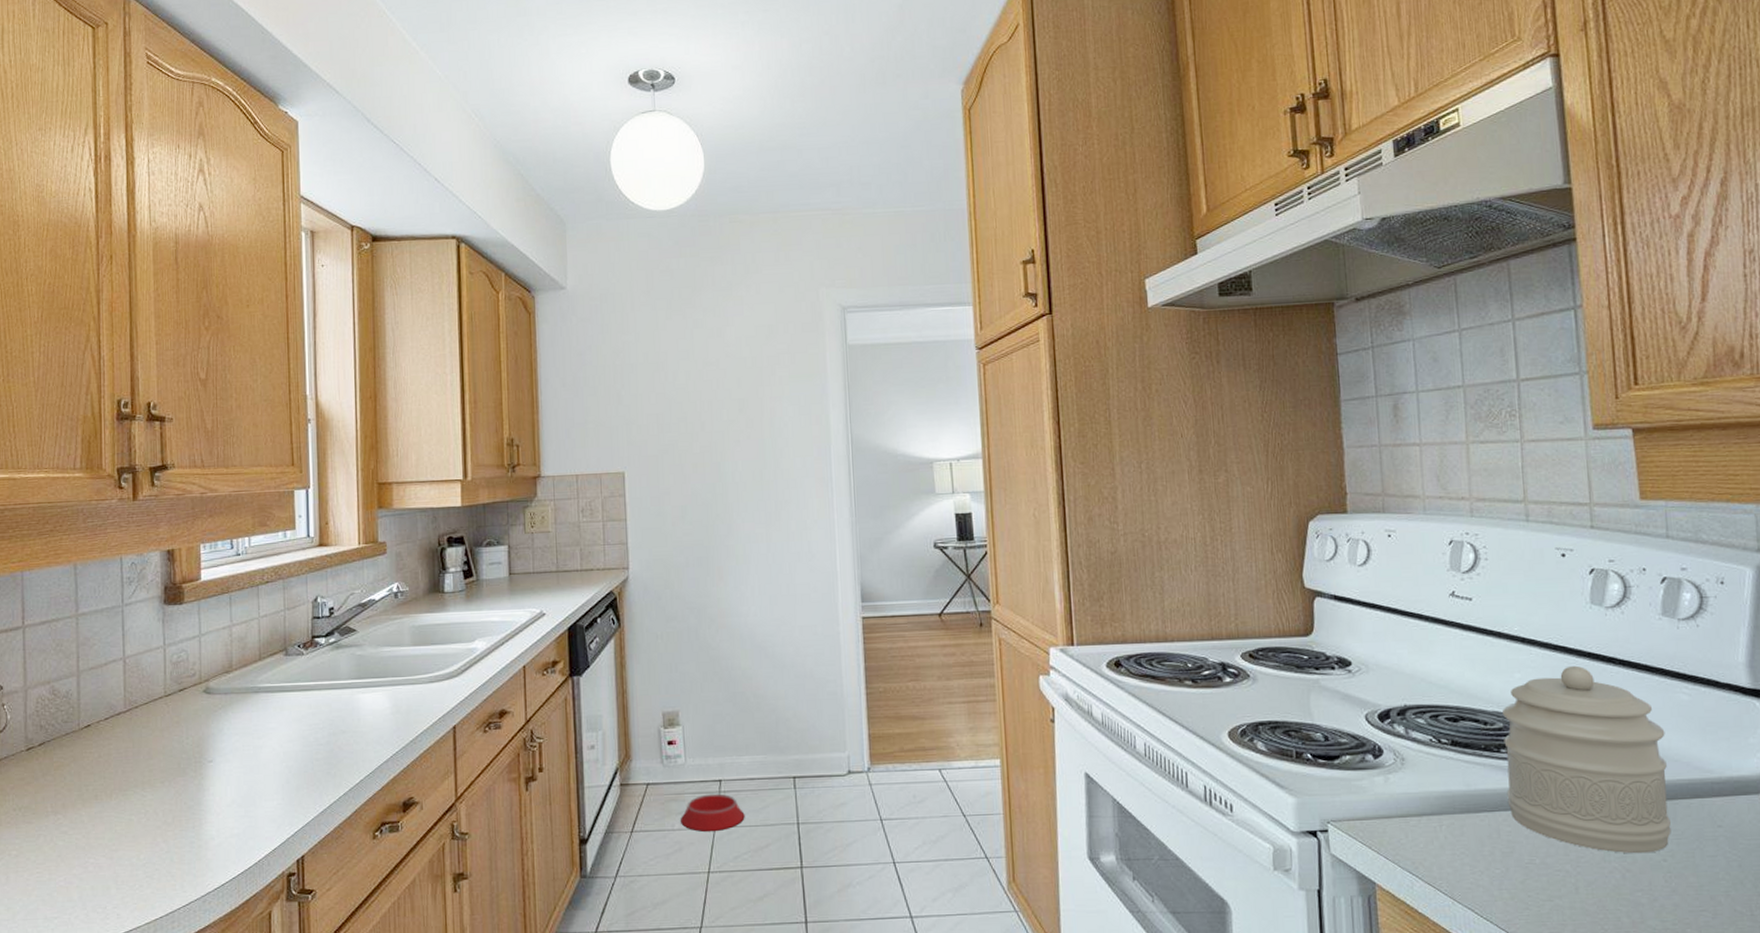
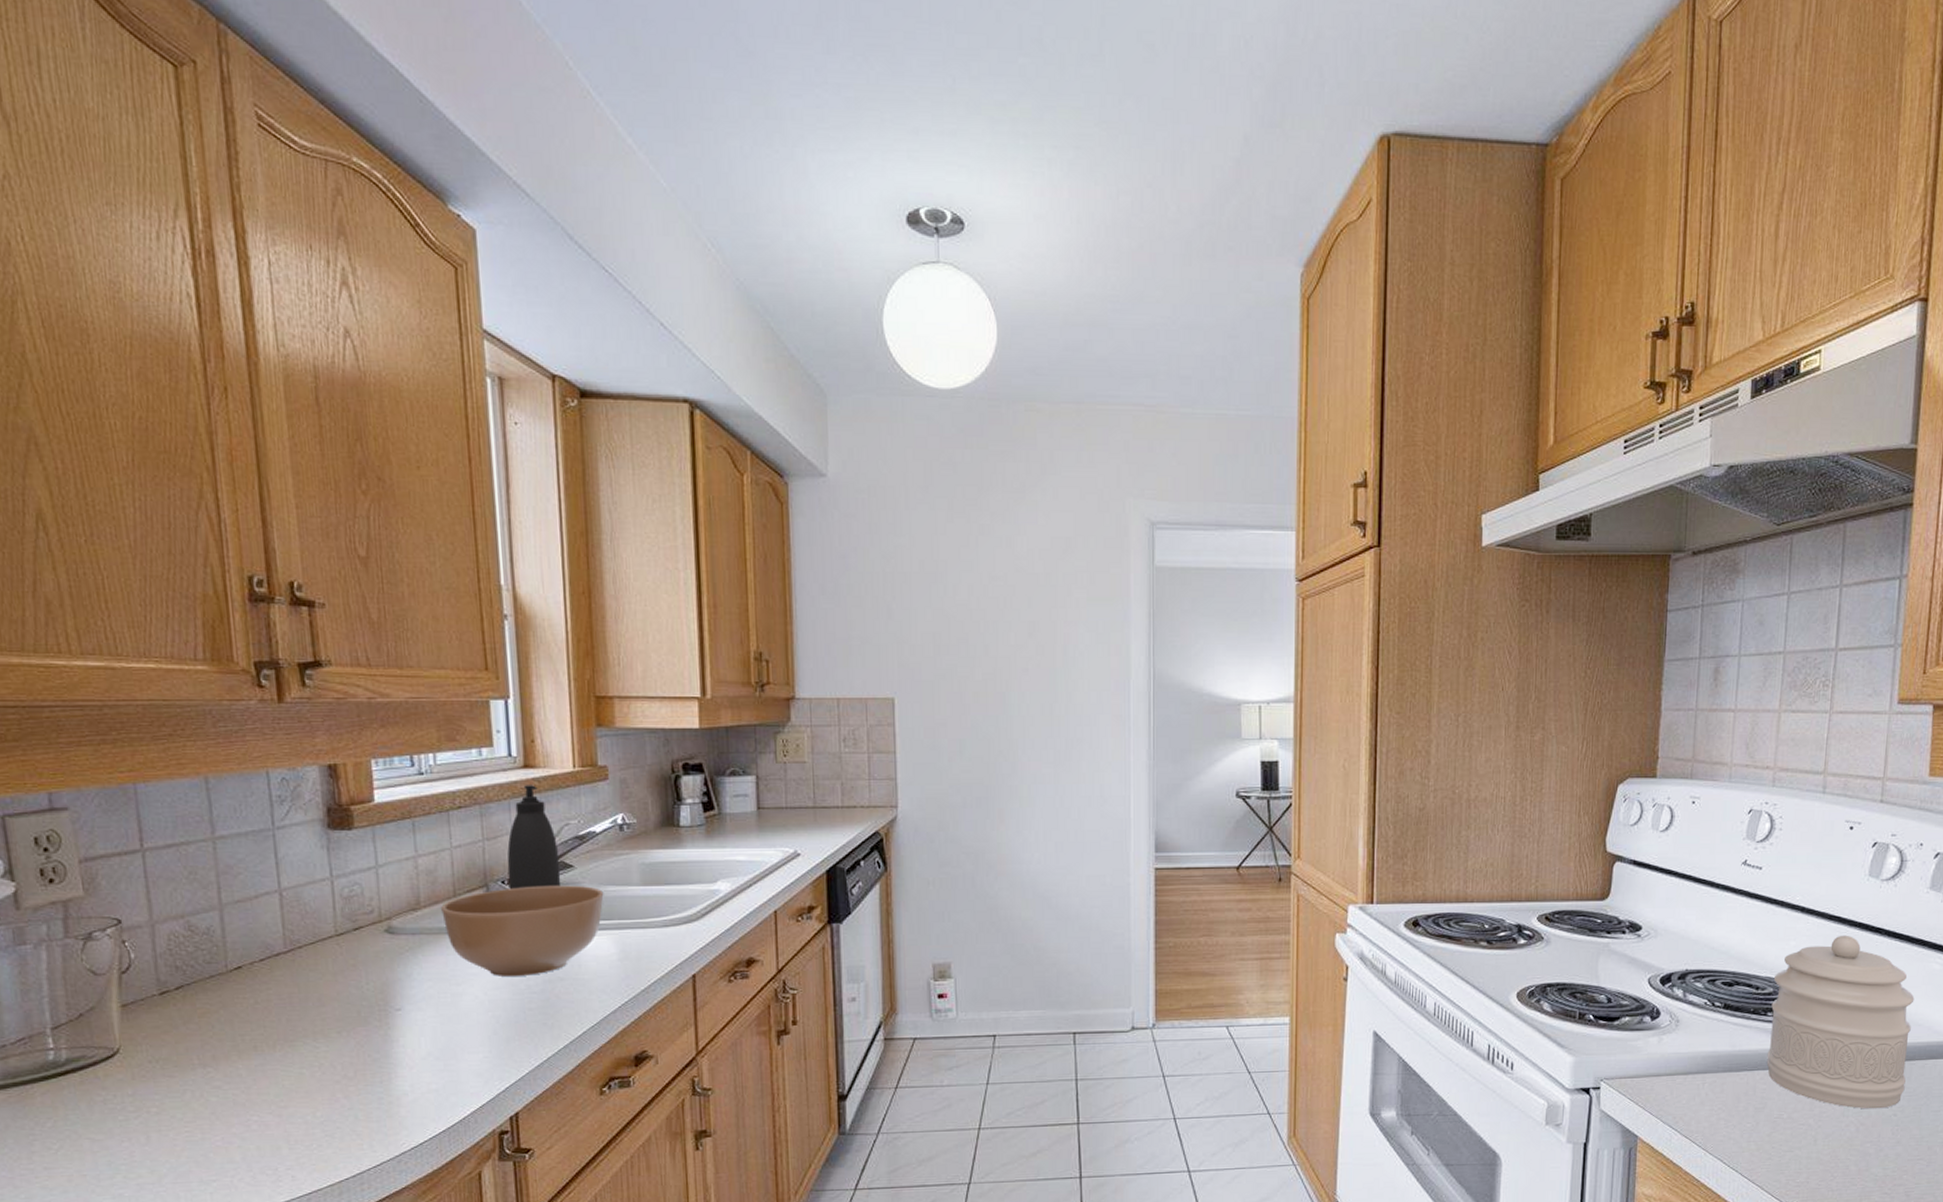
bowl: none [249,647,381,730] -> present [441,885,604,976]
soap dispenser: none [303,560,346,653] -> present [507,785,561,890]
pet bowl: present [681,793,745,831] -> none [950,1049,1020,1088]

